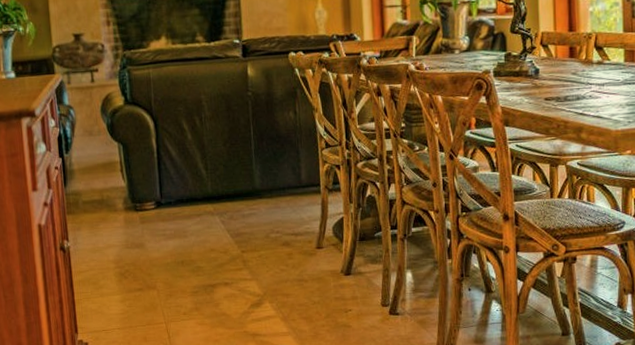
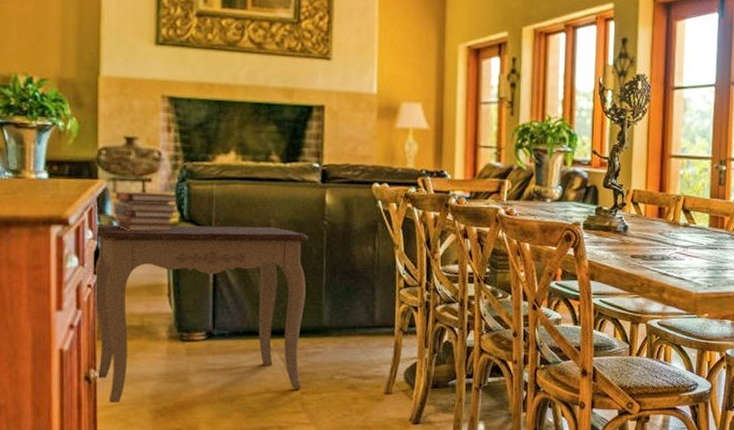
side table: none [57,102,241,269] -> present [94,225,308,404]
book stack: none [68,80,122,117] -> present [112,192,179,232]

